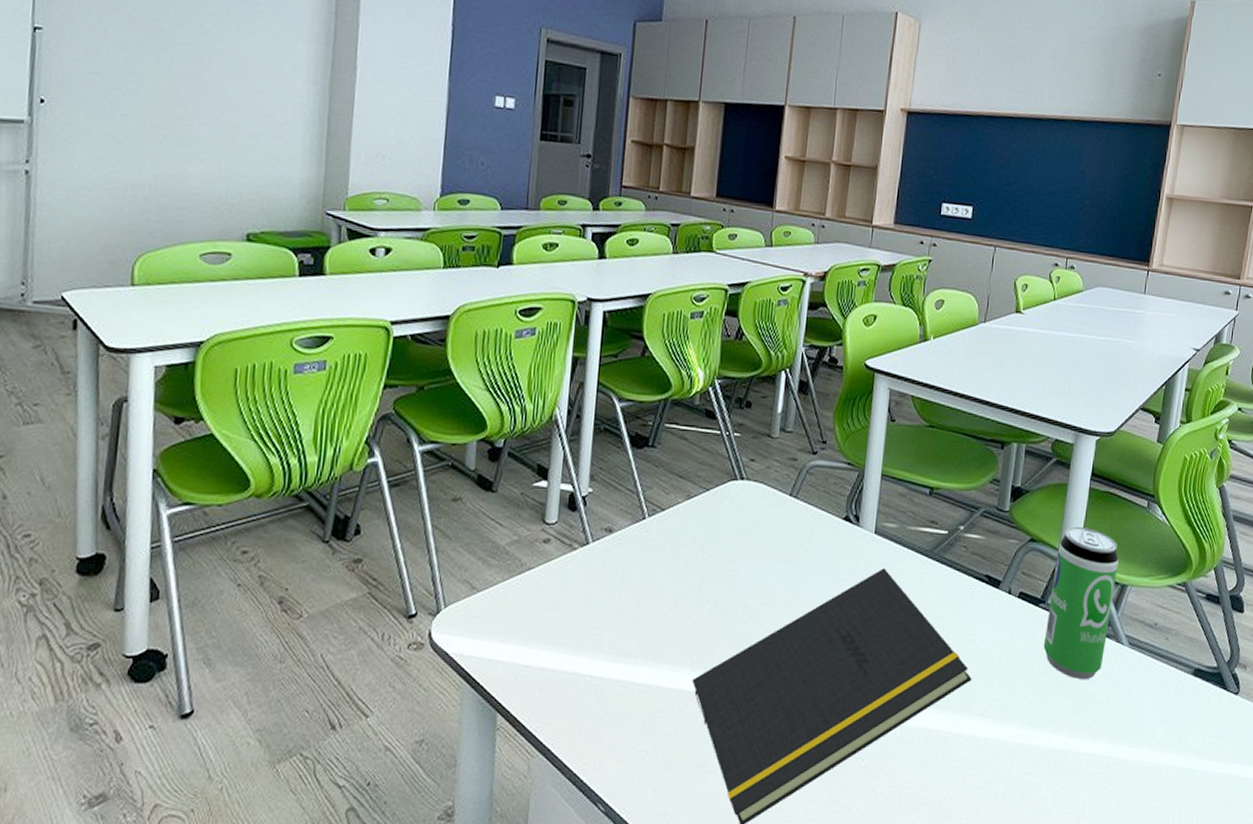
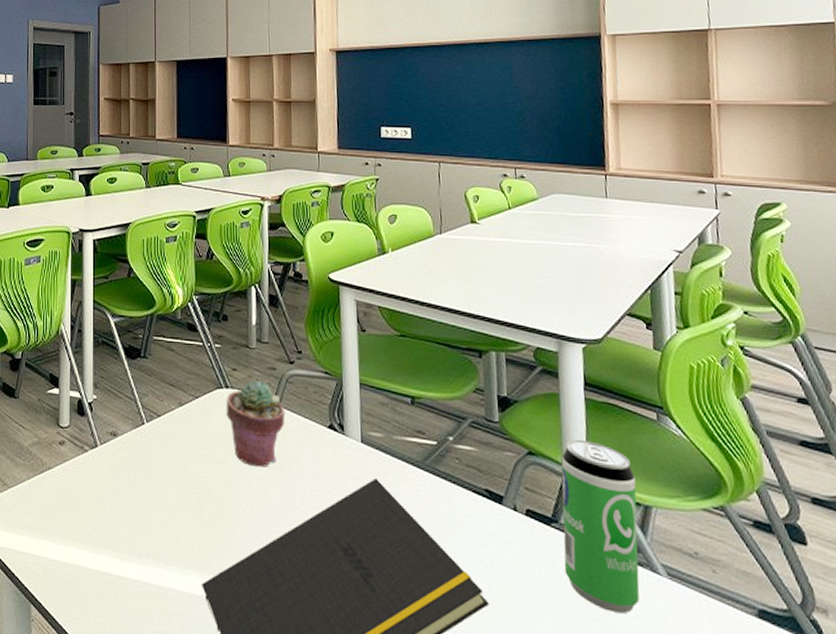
potted succulent: none [738,472,802,561] -> present [226,381,286,467]

